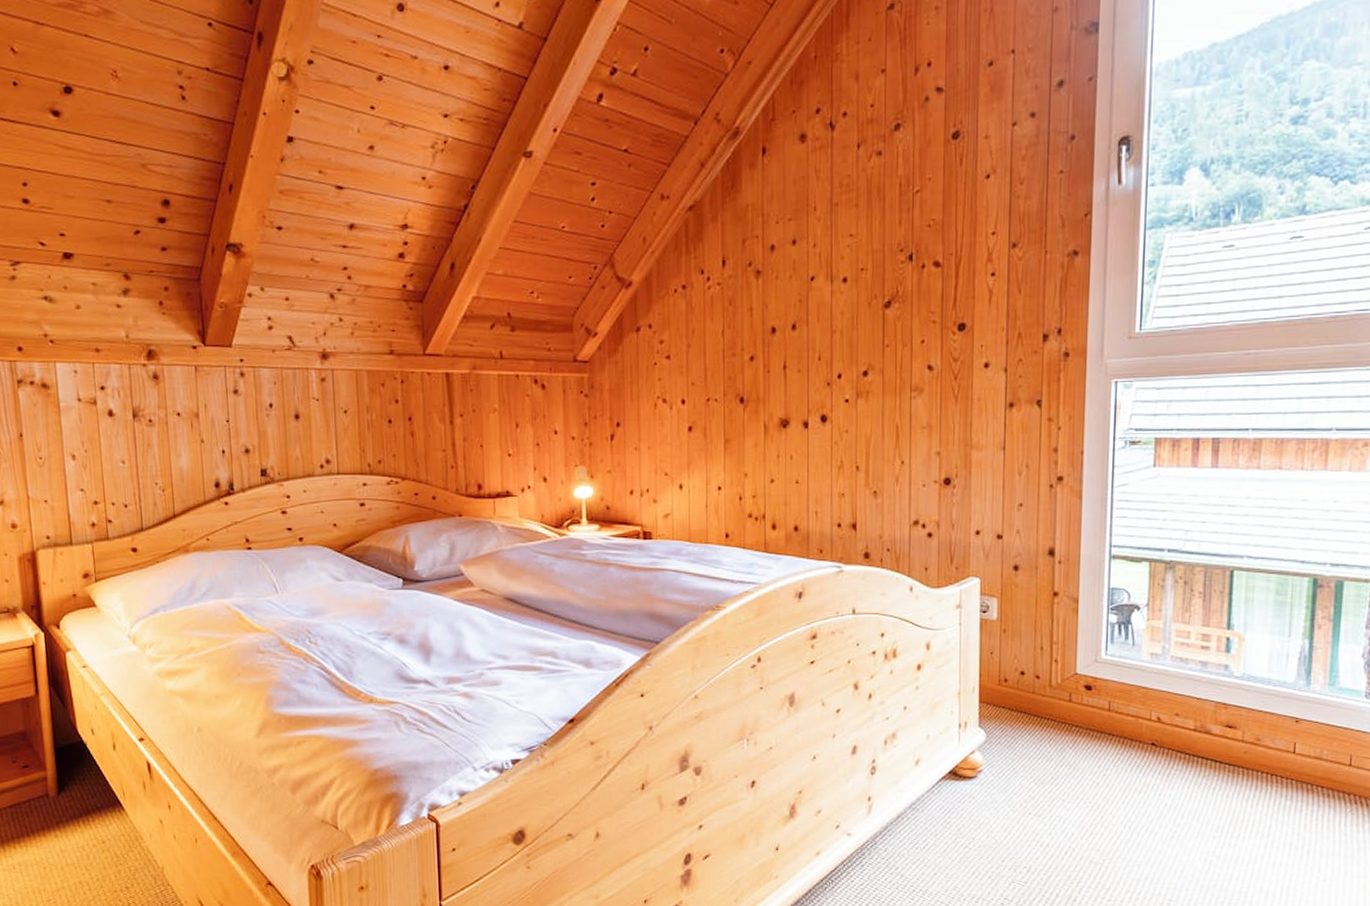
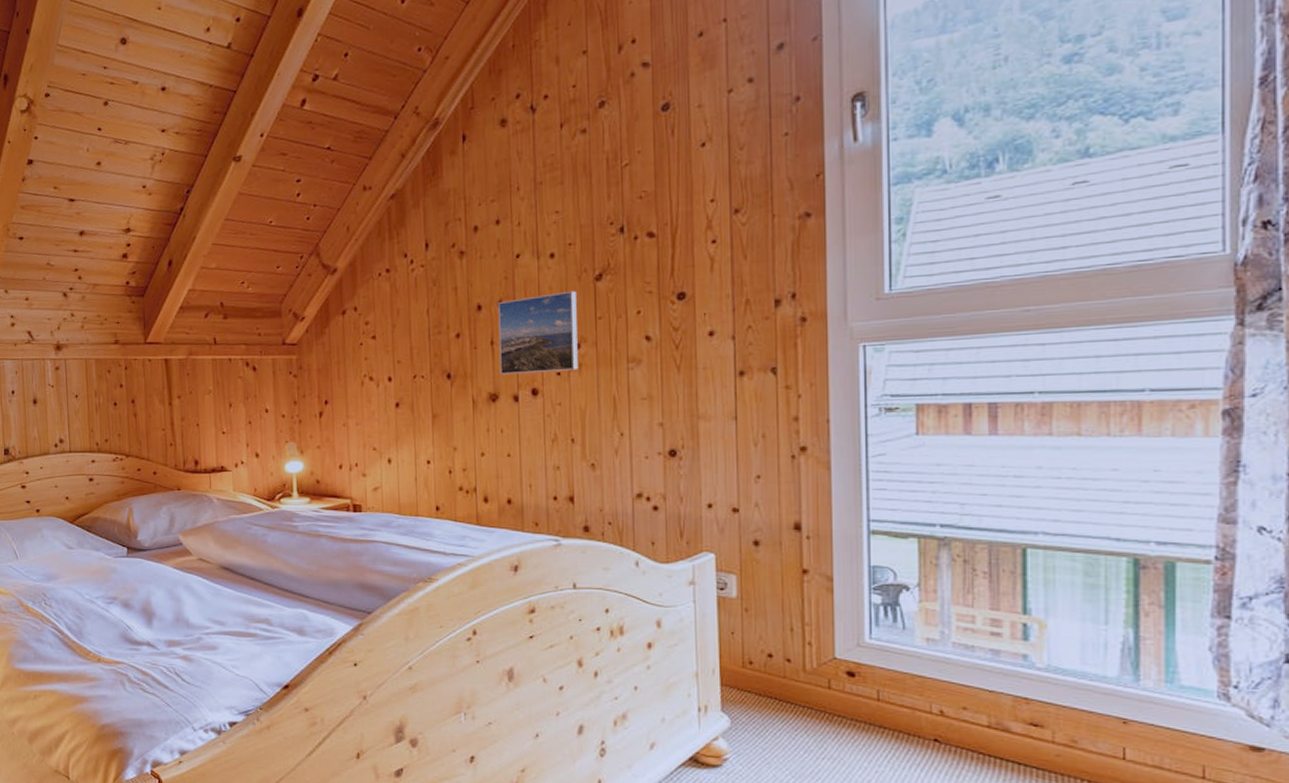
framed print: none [791,317,866,401] -> present [497,290,578,375]

